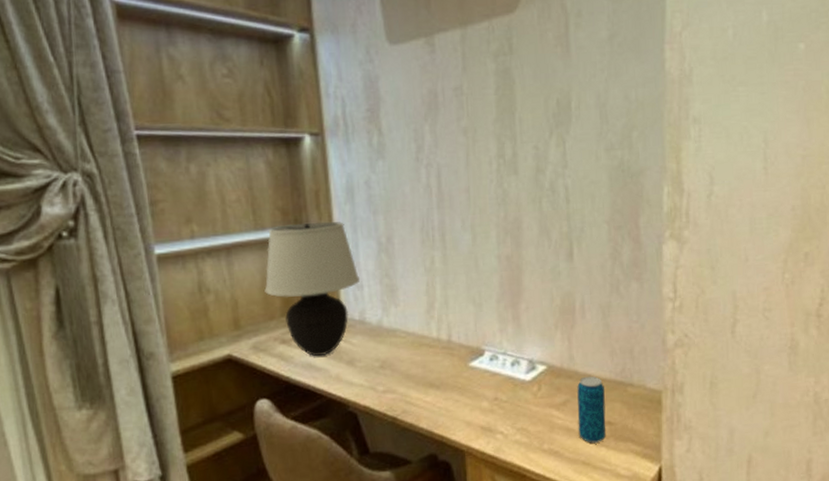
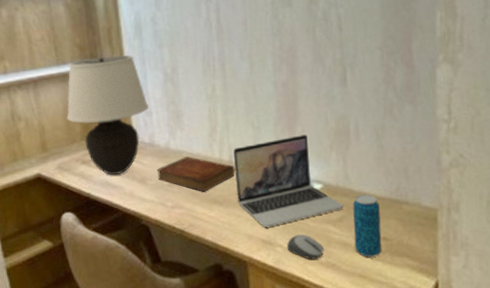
bible: none [368,336,454,375] -> present [157,157,235,192]
laptop: none [452,312,568,413] -> present [233,134,344,227]
computer mouse: none [508,419,547,447] -> present [287,234,324,260]

